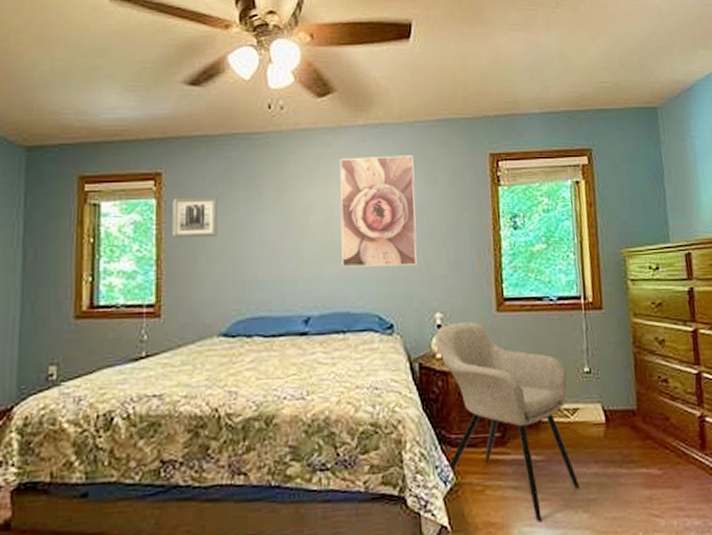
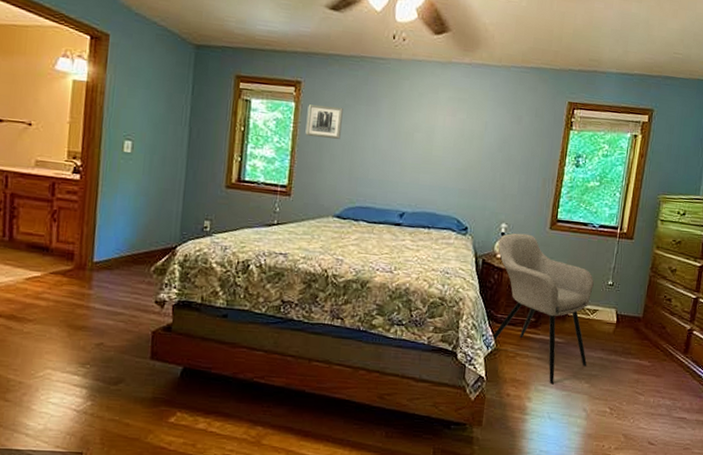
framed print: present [340,155,417,268] -> none [435,89,506,184]

